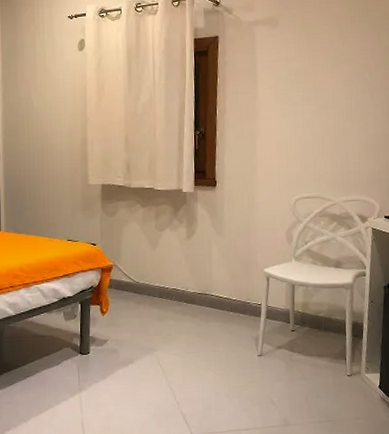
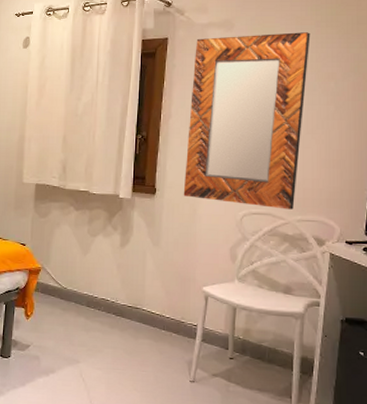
home mirror: none [241,27,346,192] -> present [183,32,311,210]

